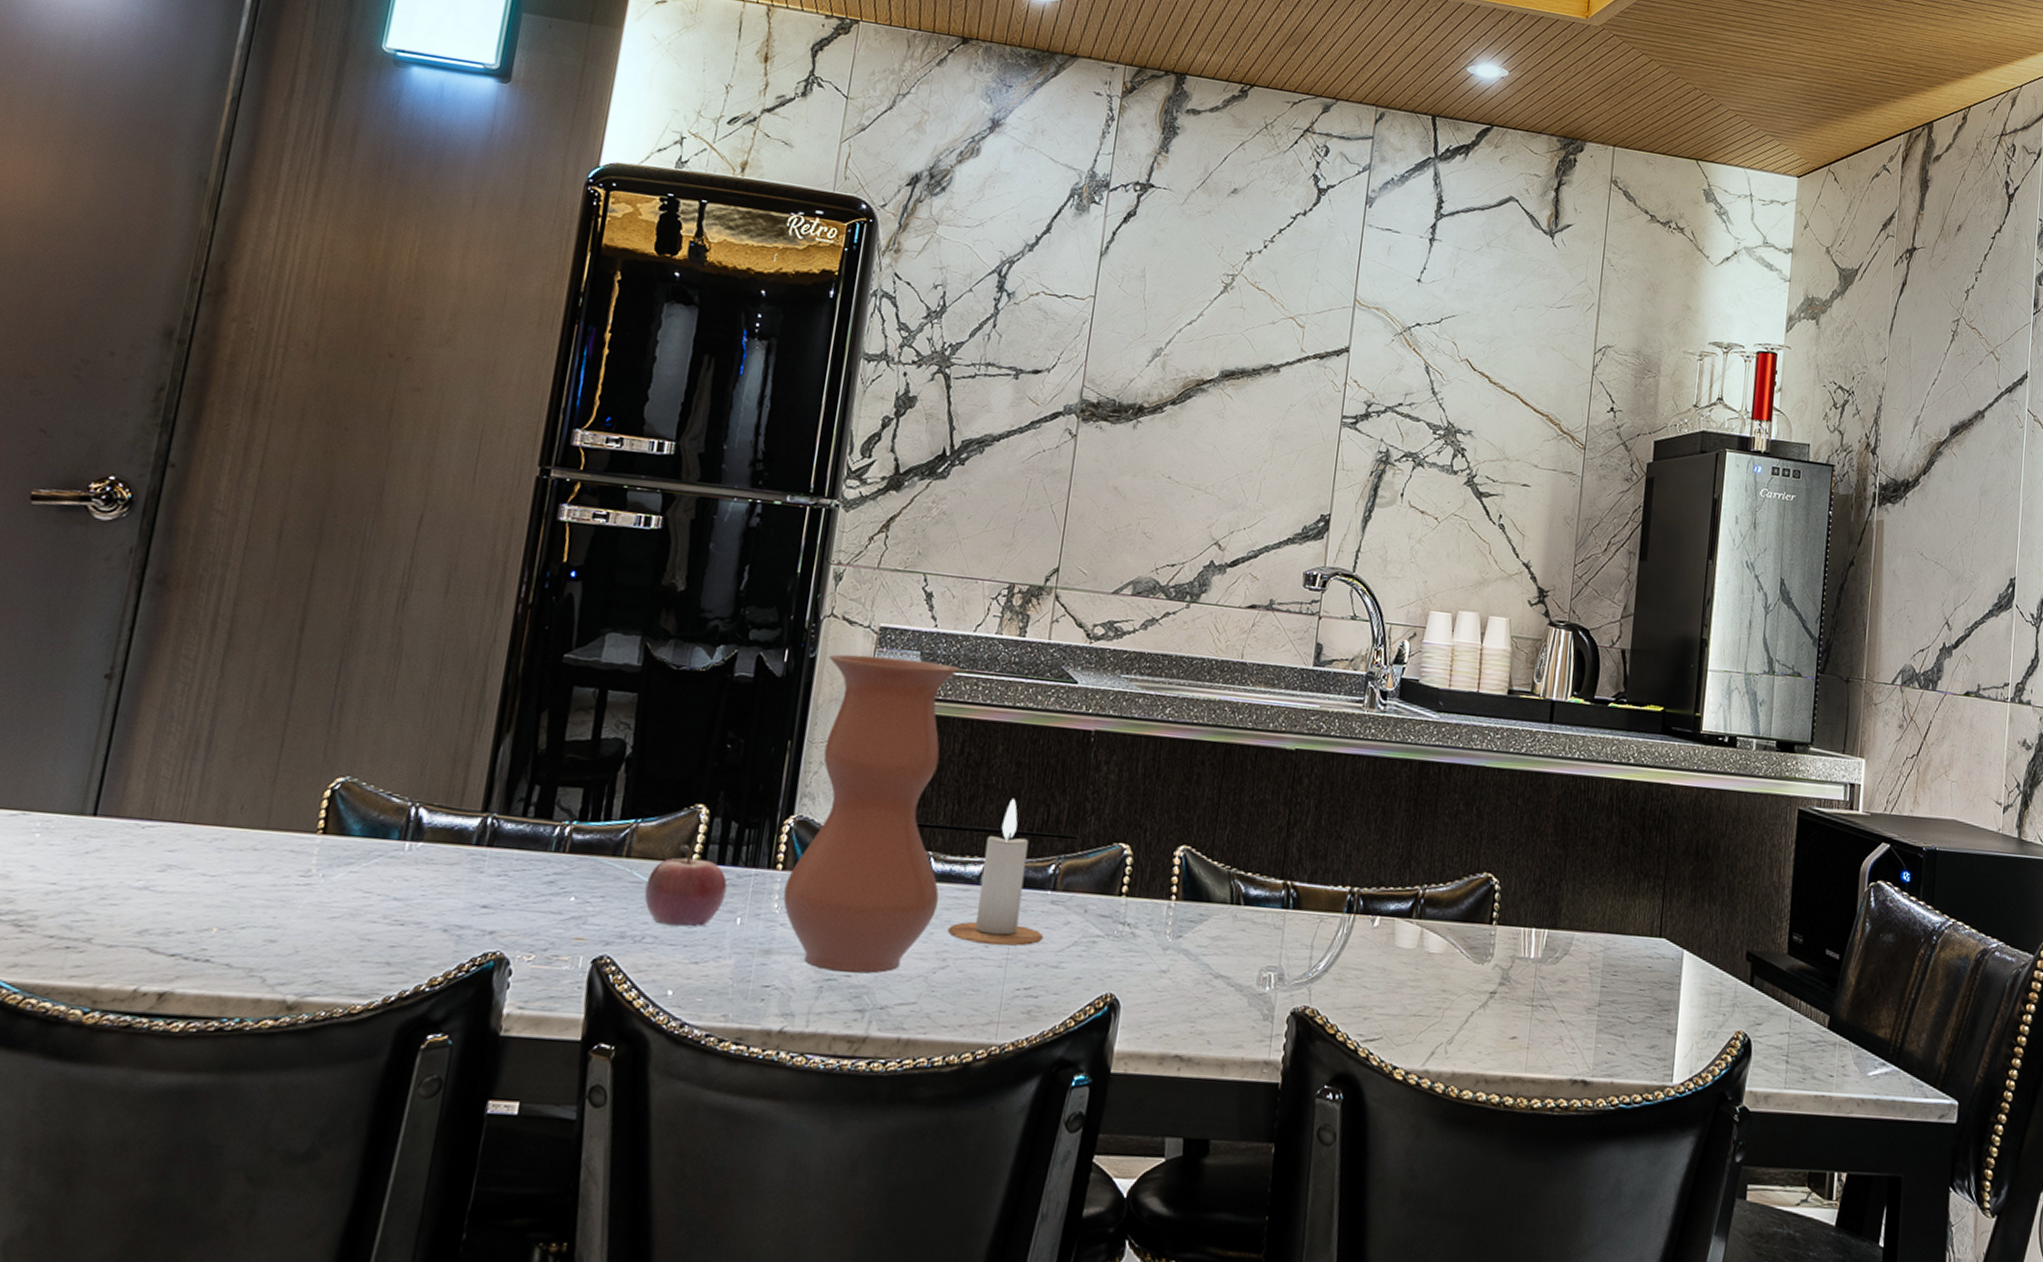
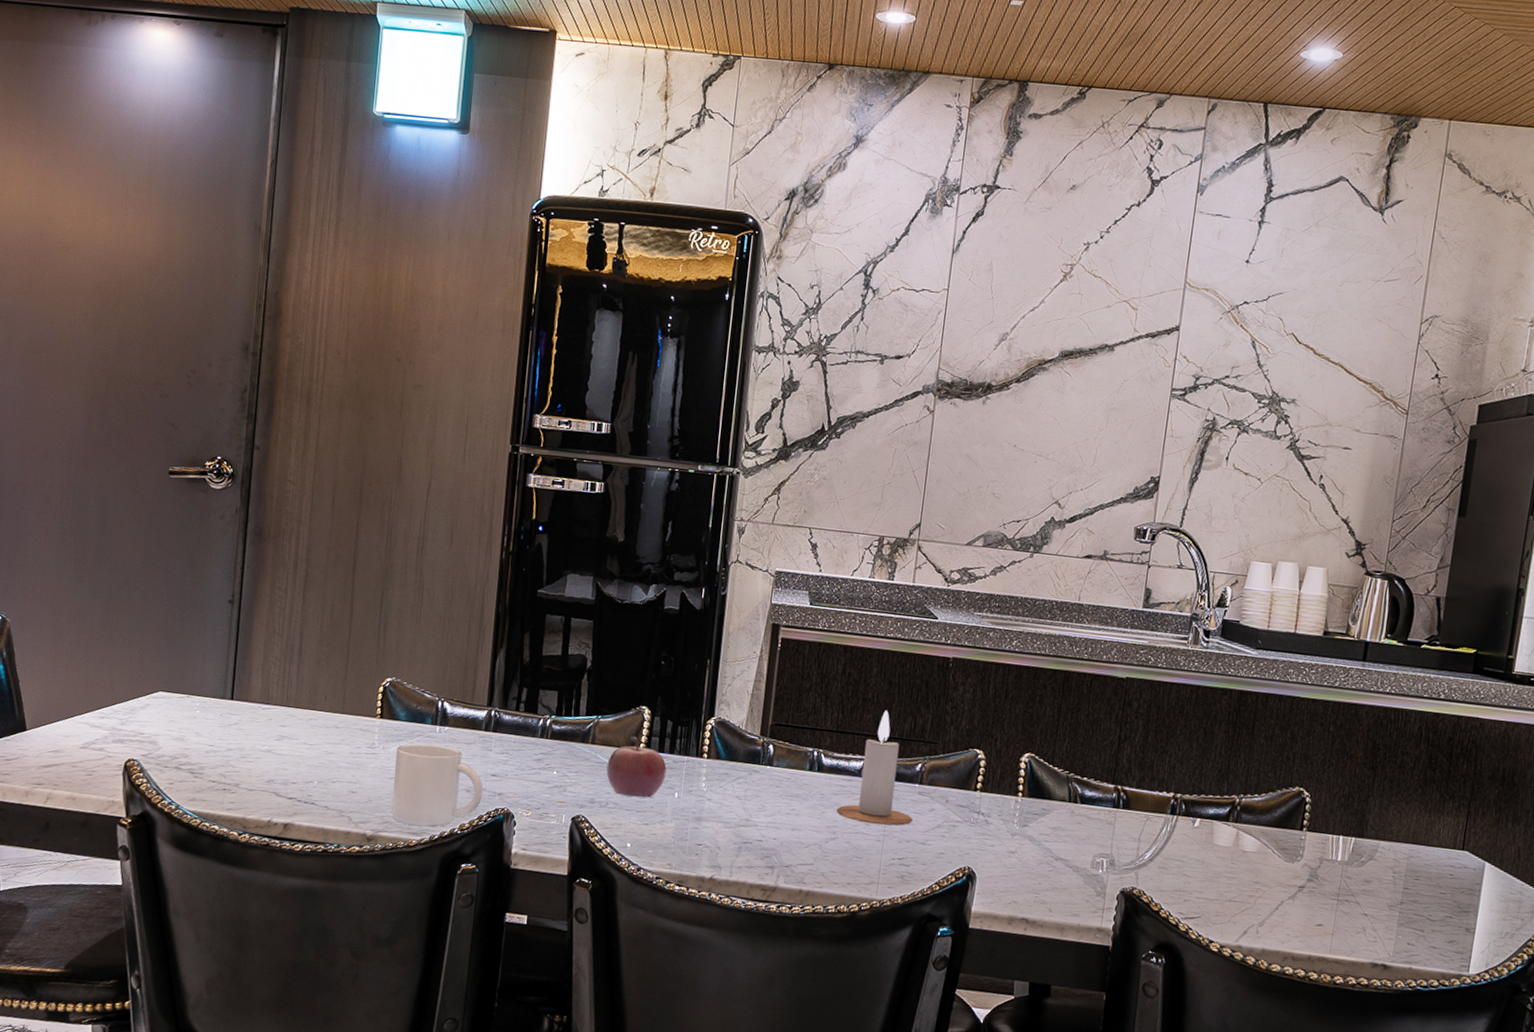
mug: none [327,867,468,985] -> present [391,744,483,827]
vase: present [783,654,960,974] -> none [709,592,841,840]

